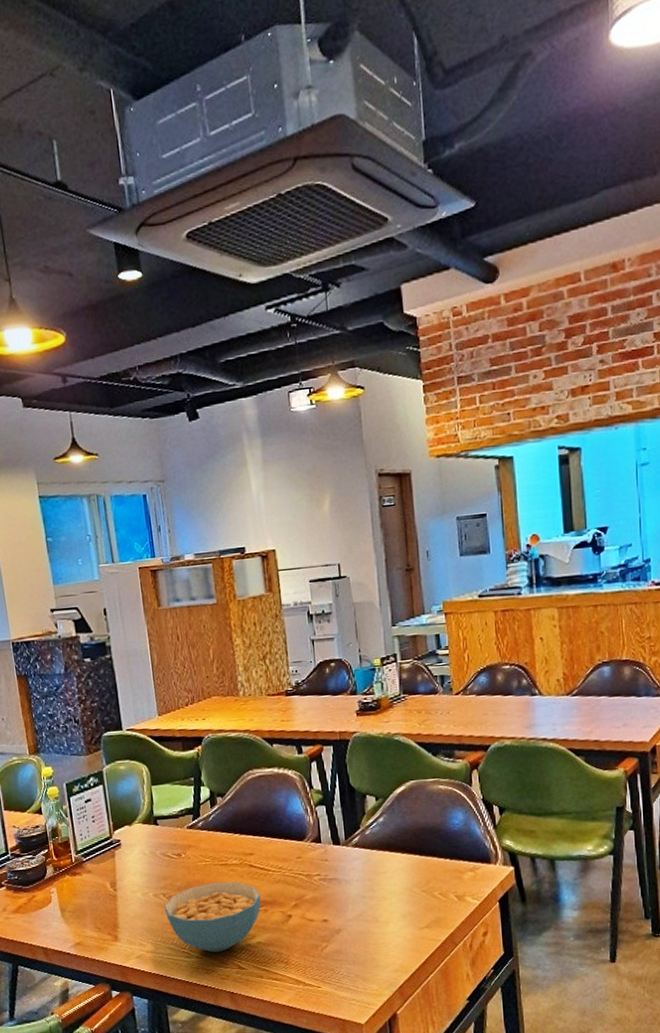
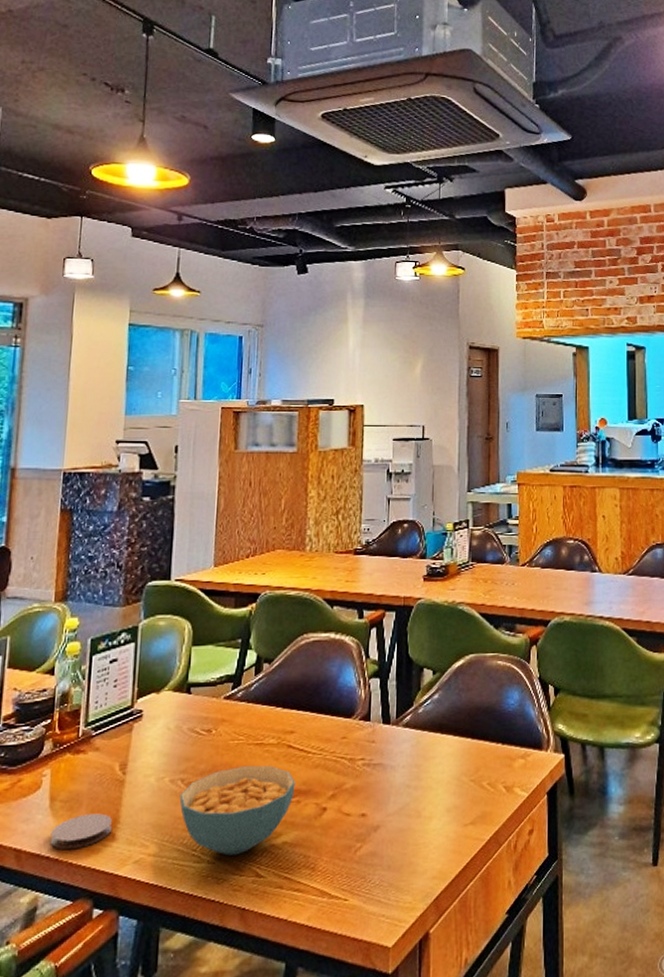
coaster: none [66,921,114,947] -> present [50,813,112,849]

